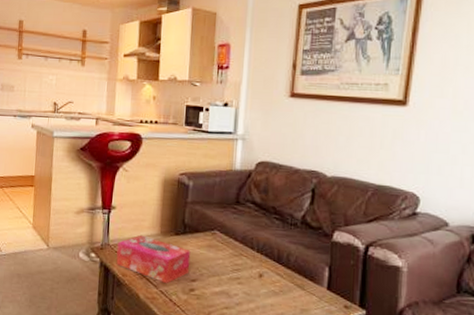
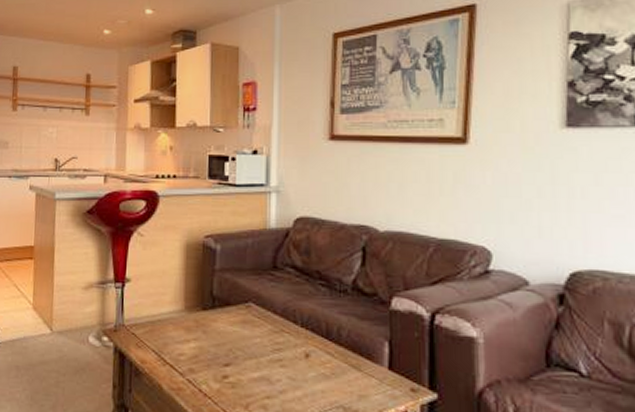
tissue box: present [116,234,191,284] -> none [133,311,222,371]

